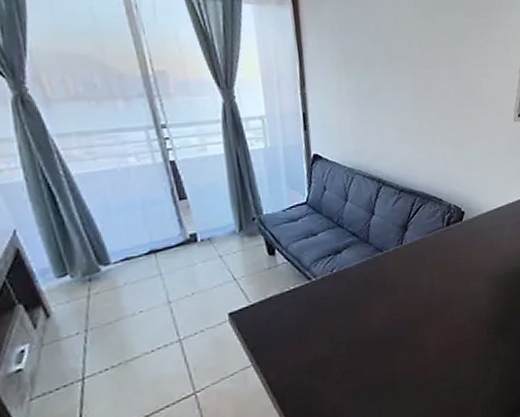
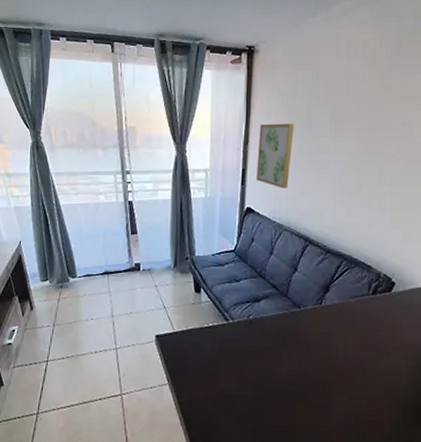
wall art: none [315,62,354,131] -> present [256,123,294,189]

